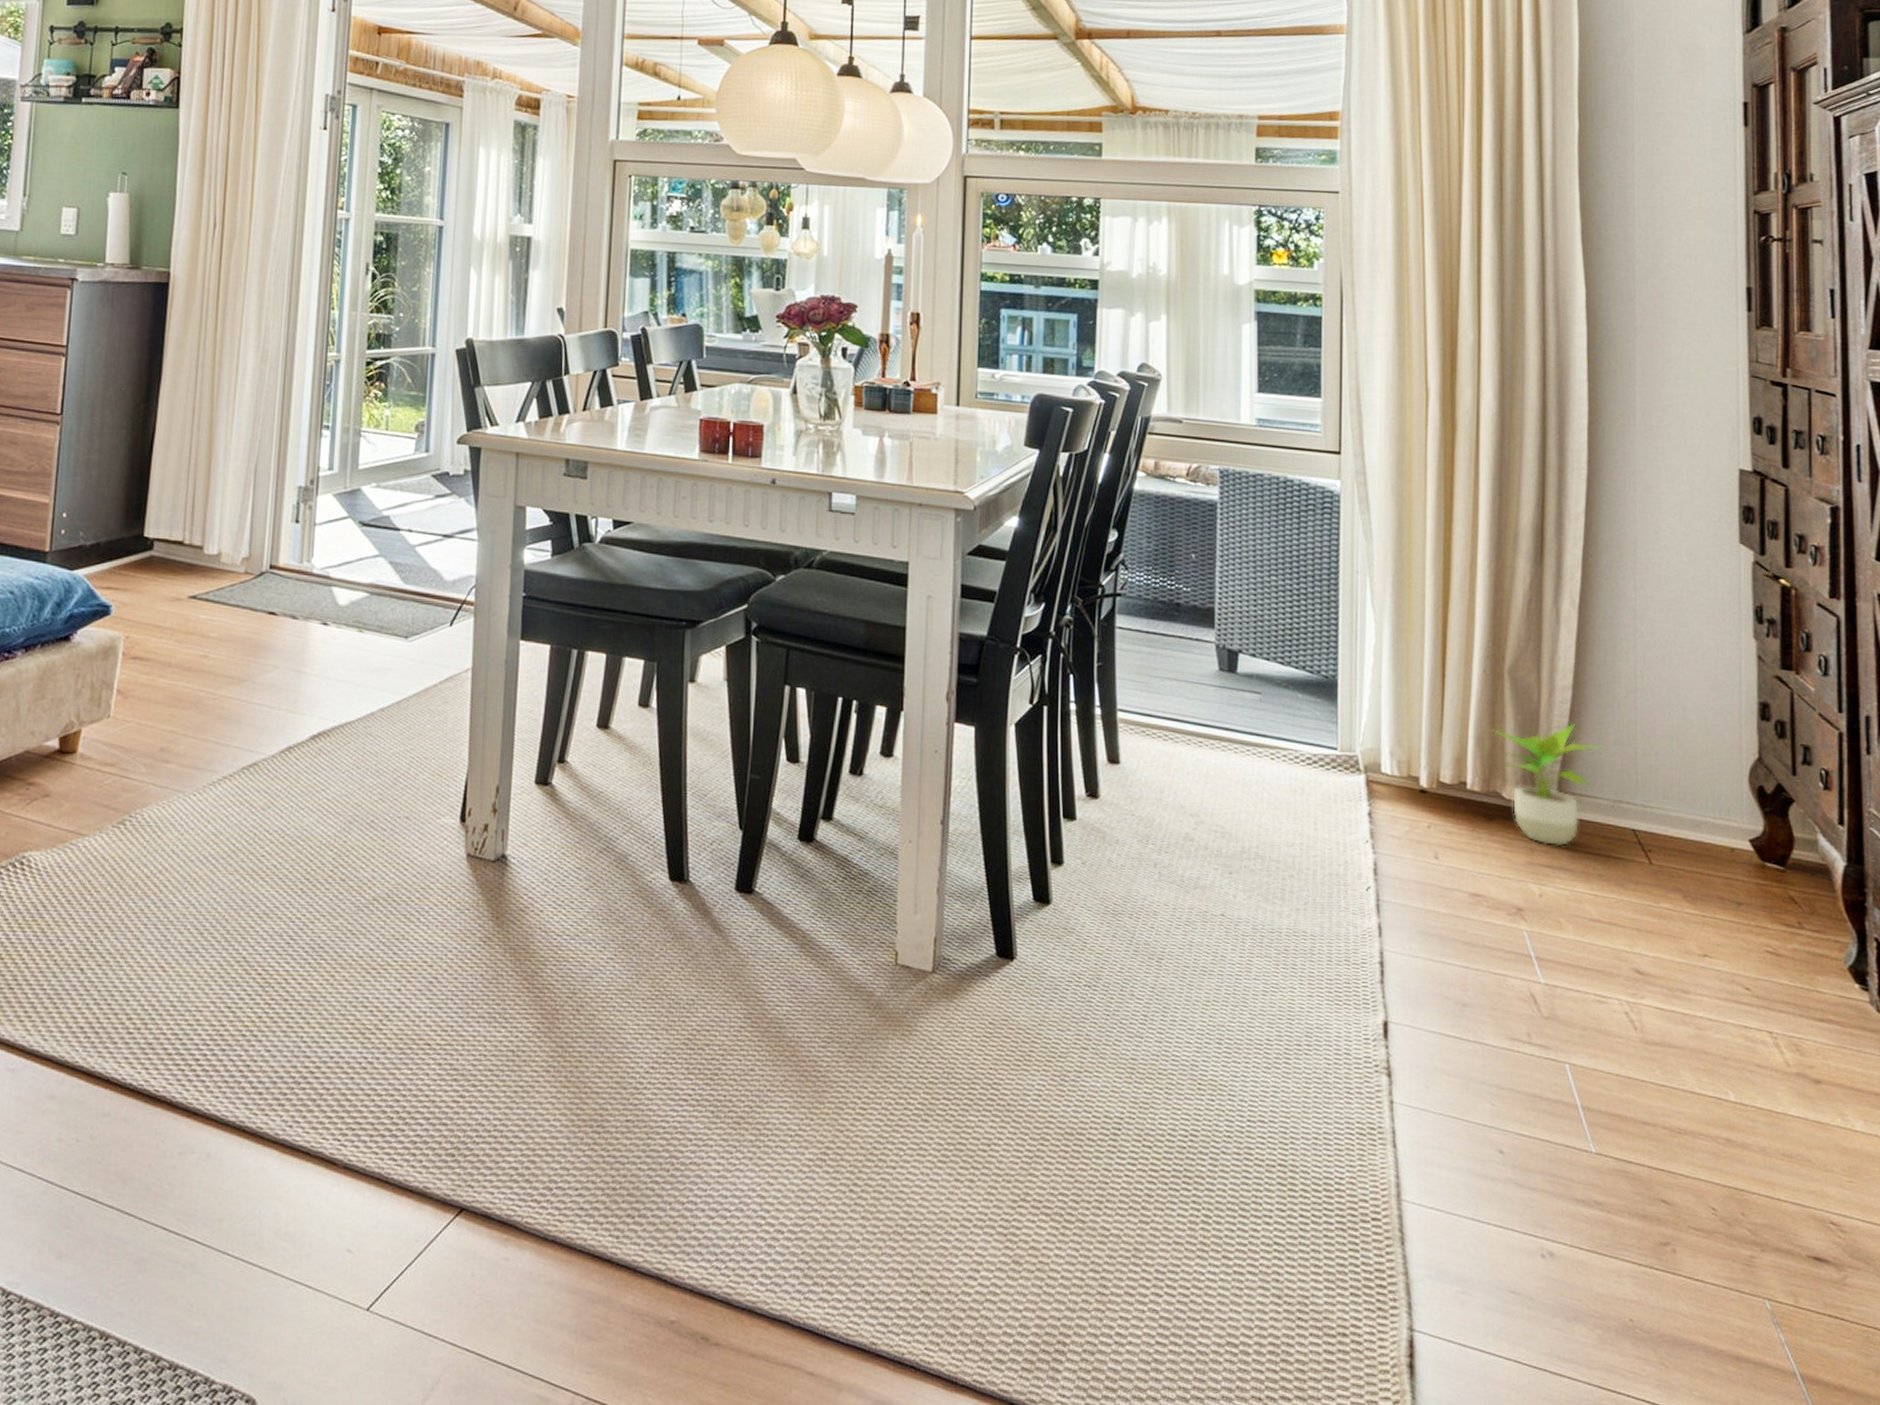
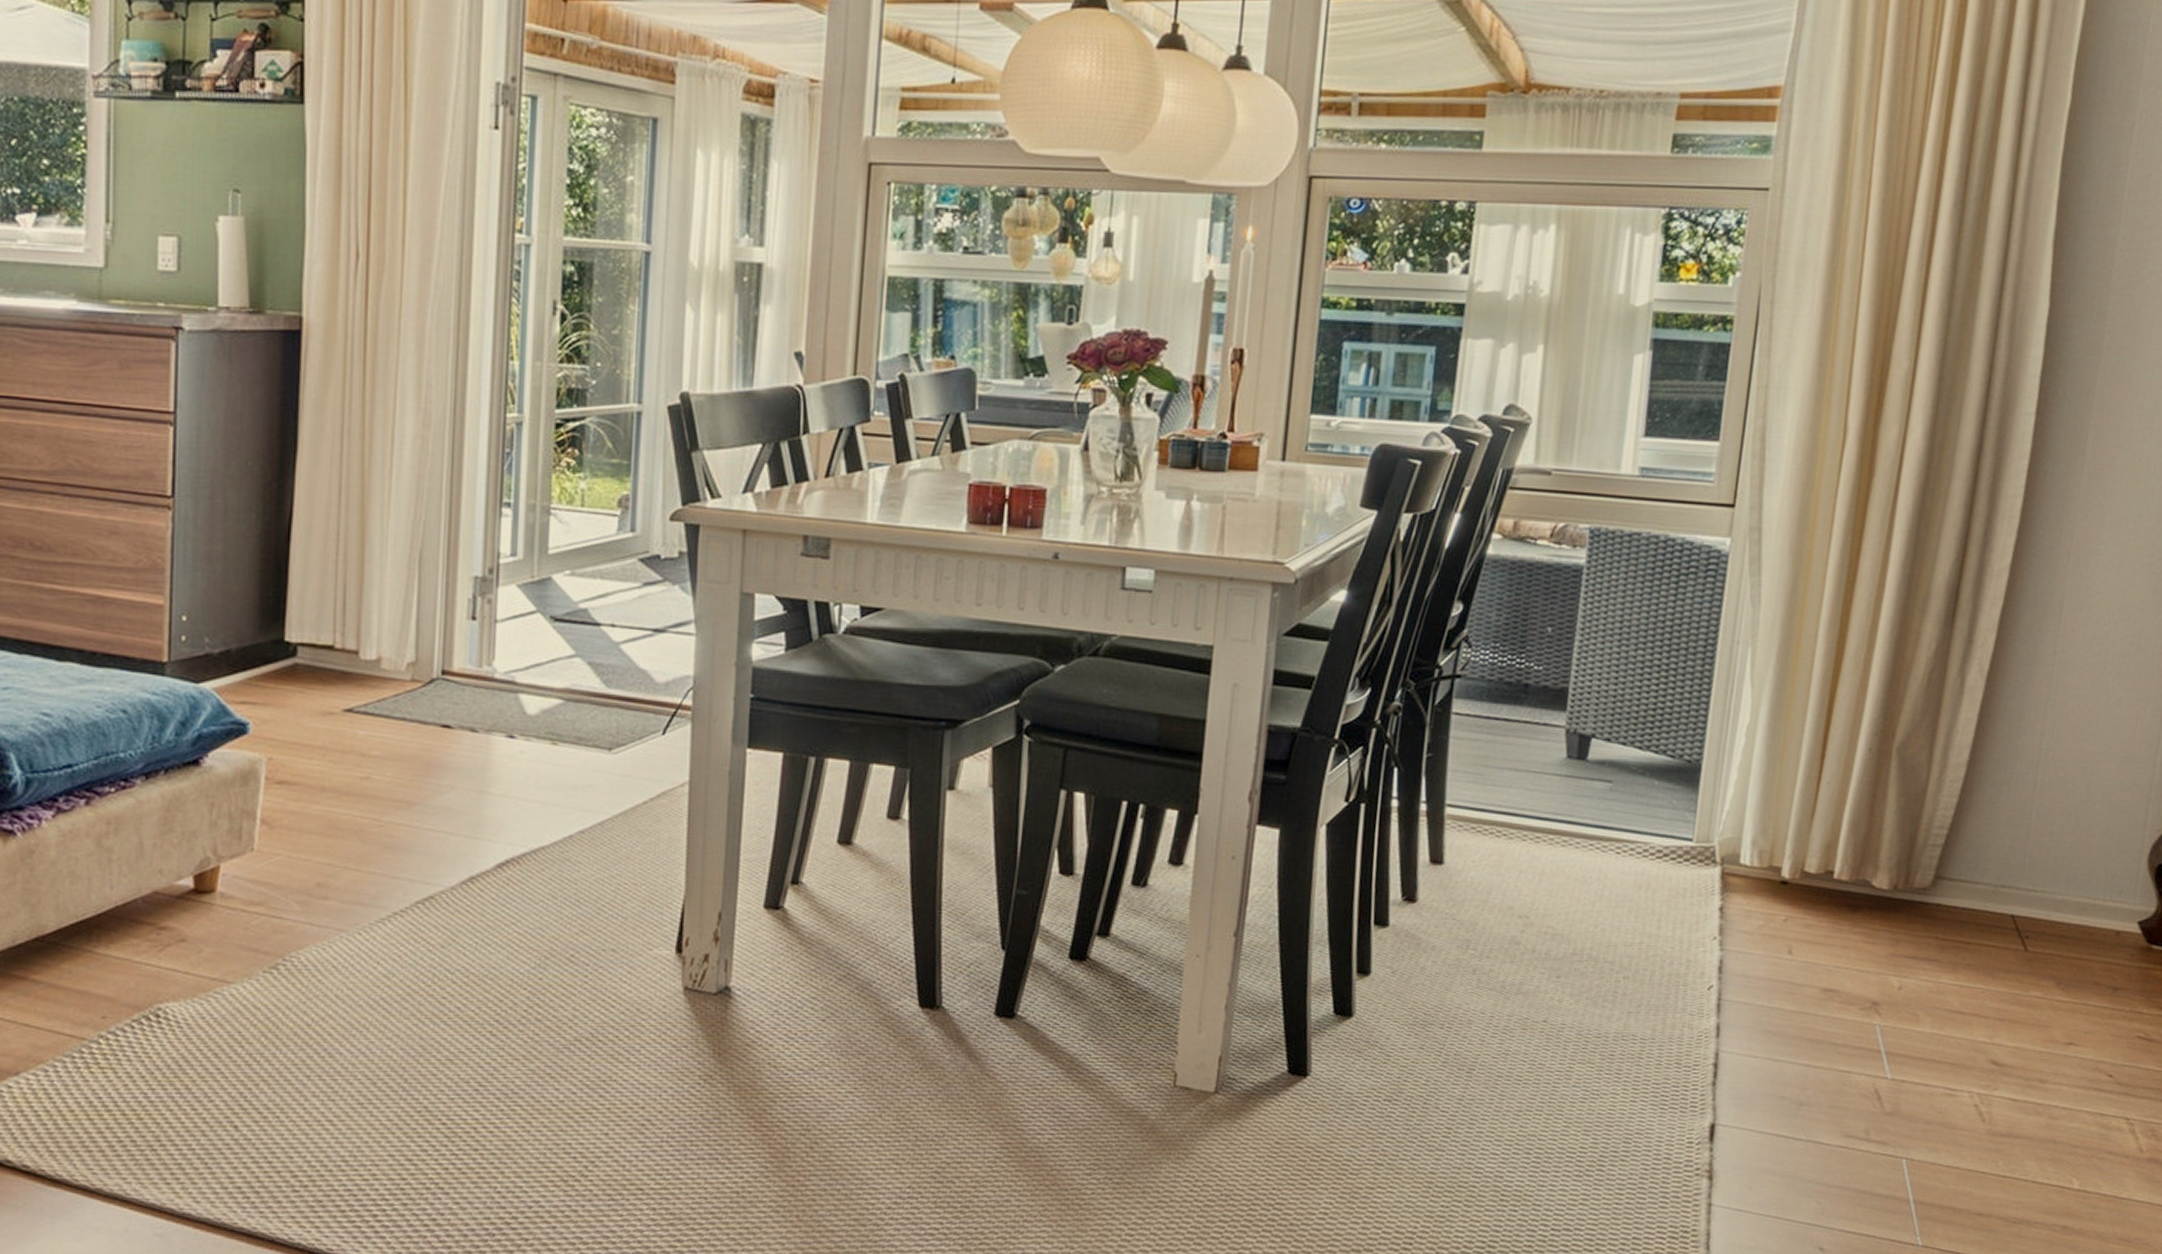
potted plant: present [1489,723,1602,847] -> none [1866,804,1991,936]

